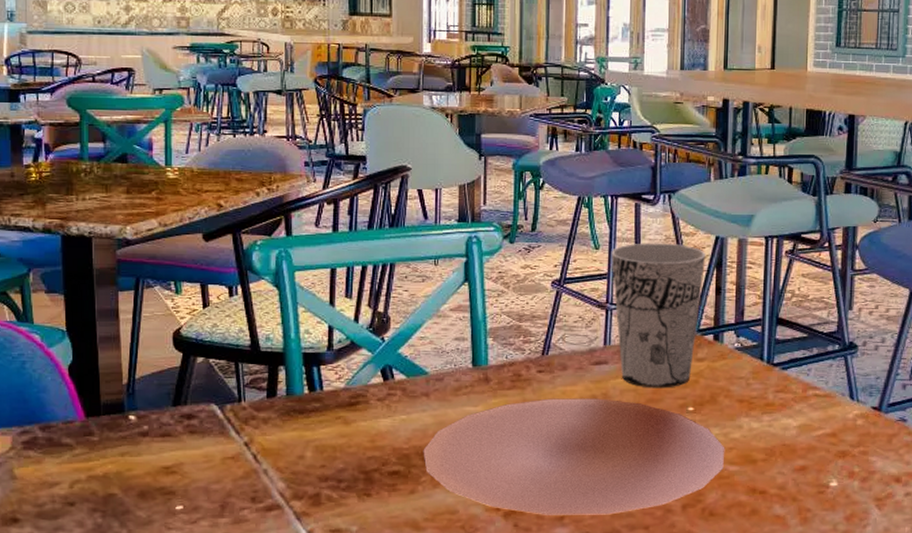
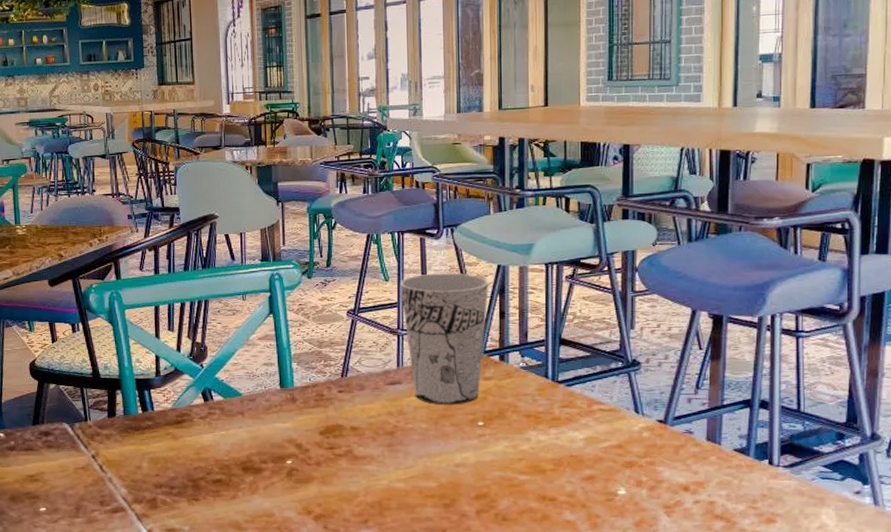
plate: present [423,398,725,515] -> none [241,415,515,519]

